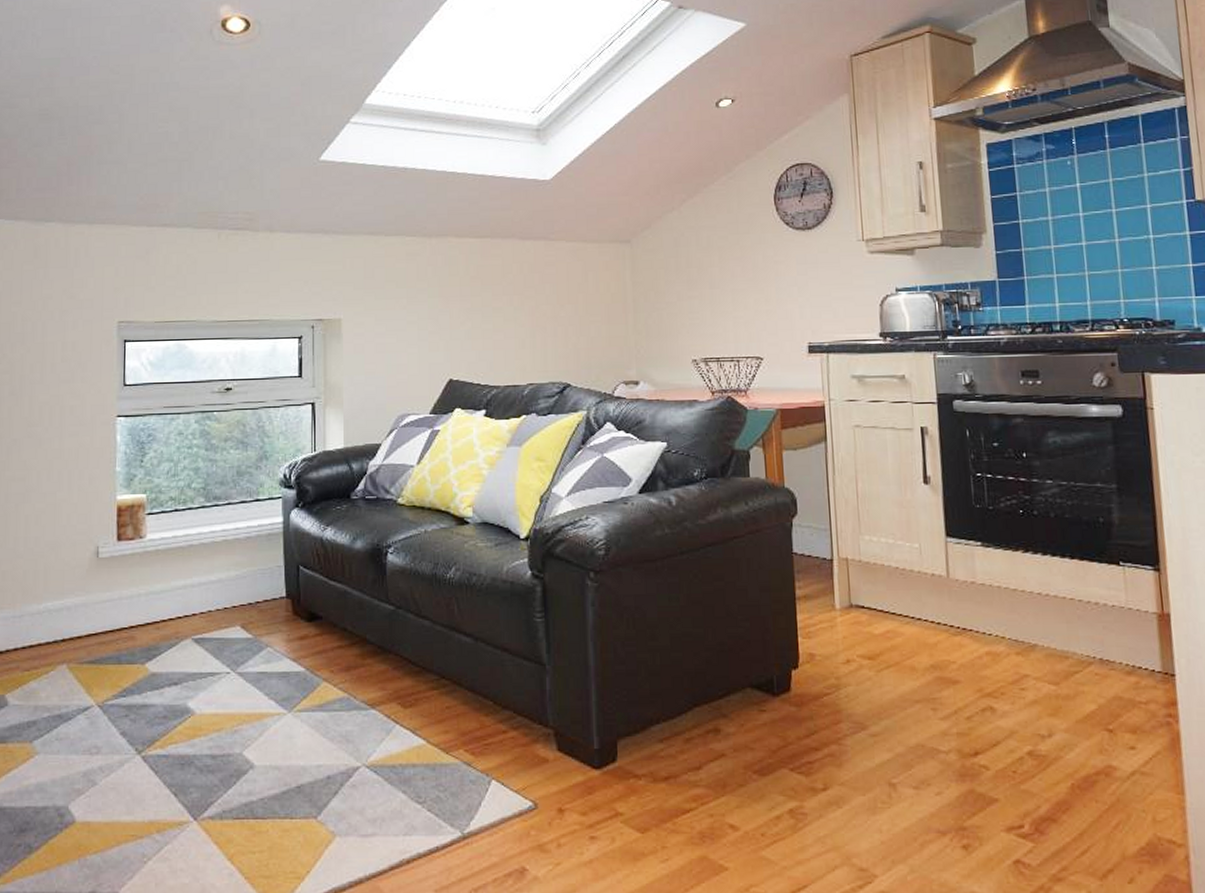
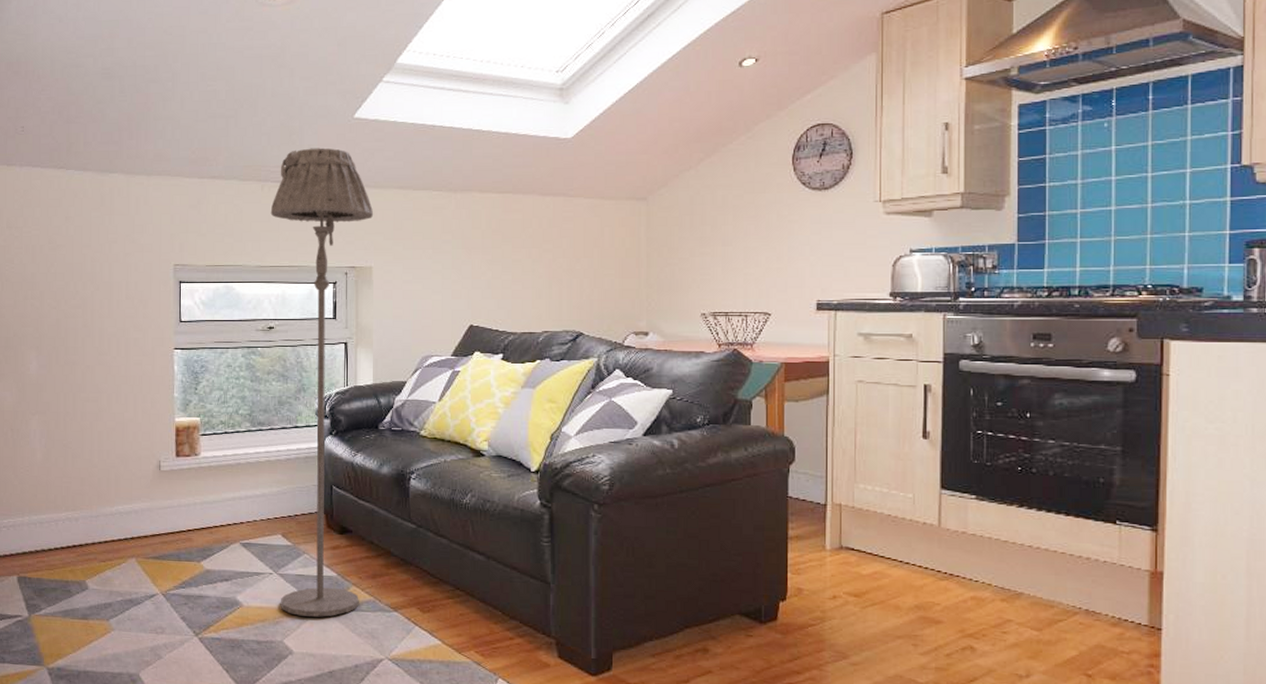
floor lamp: none [228,192,343,721] -> present [270,147,374,617]

